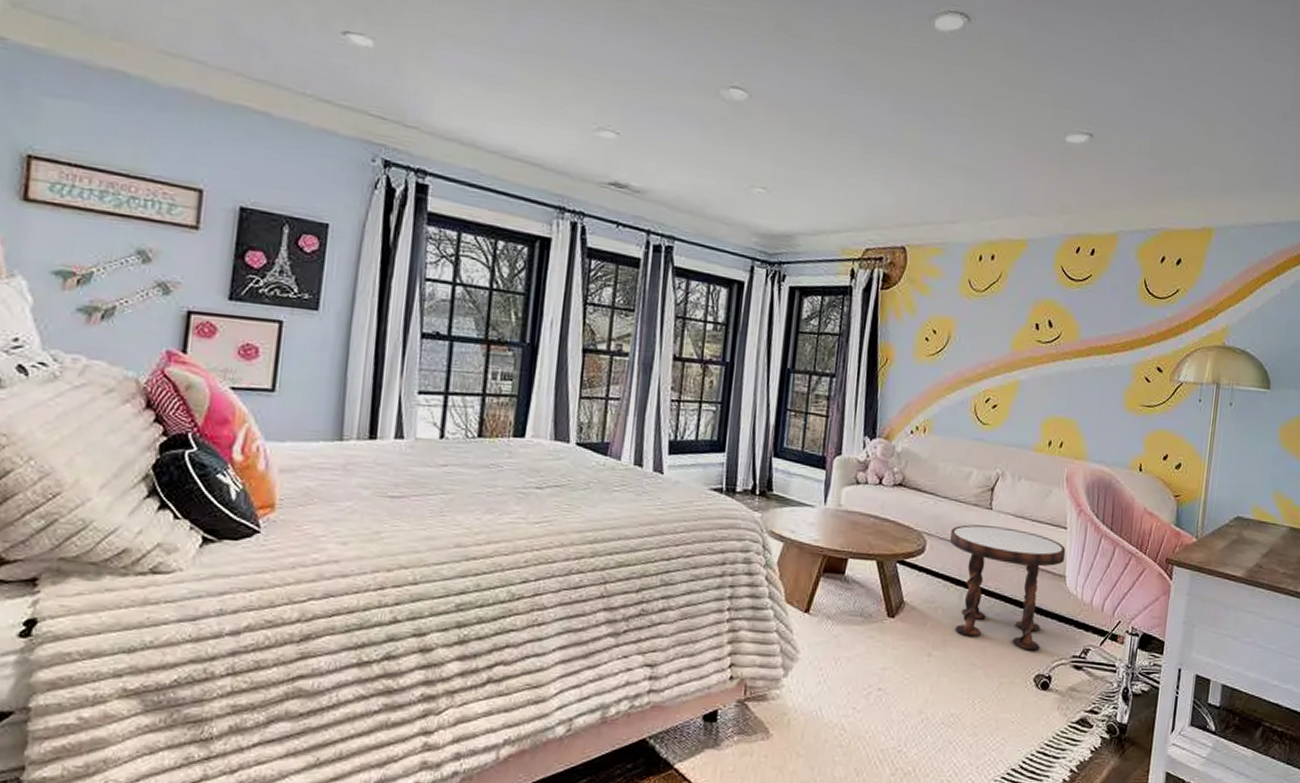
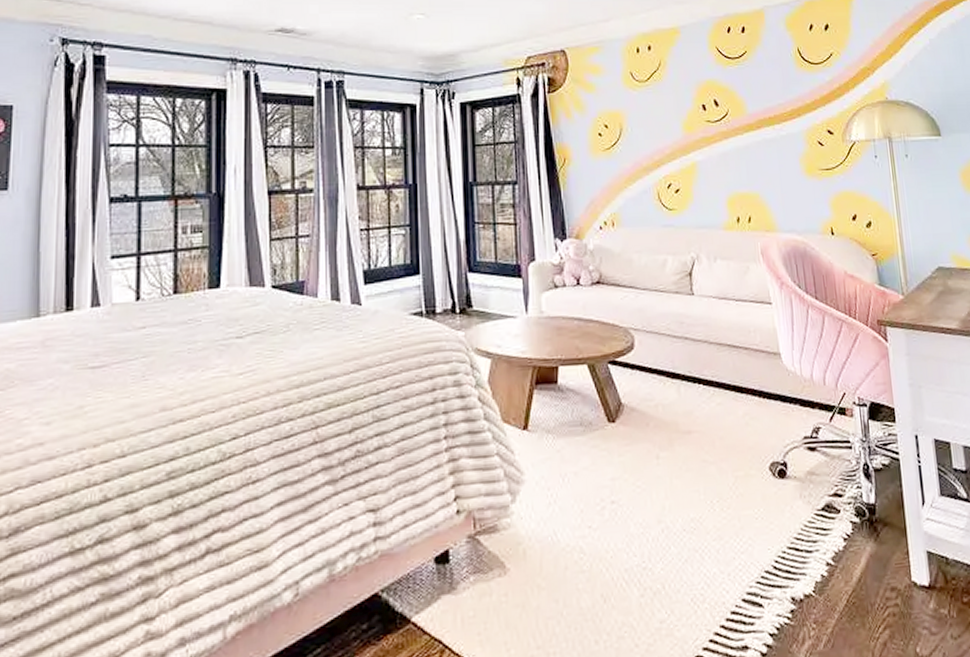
side table: present [950,524,1066,651] -> none [657,311,776,438]

